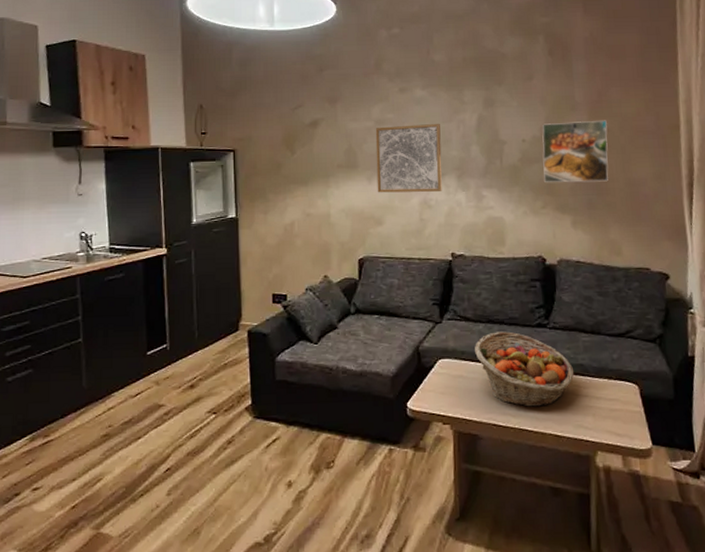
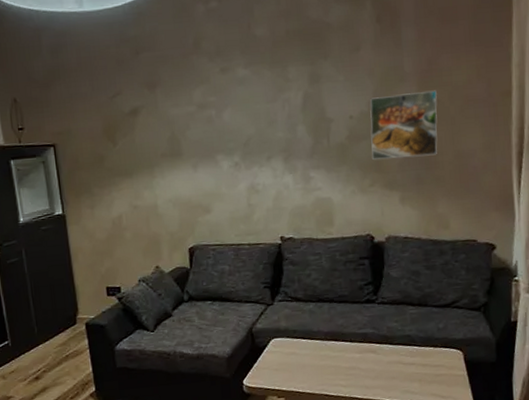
wall art: present [375,123,442,193] -> none [197,103,269,181]
fruit basket: present [475,331,575,407] -> none [306,309,402,378]

